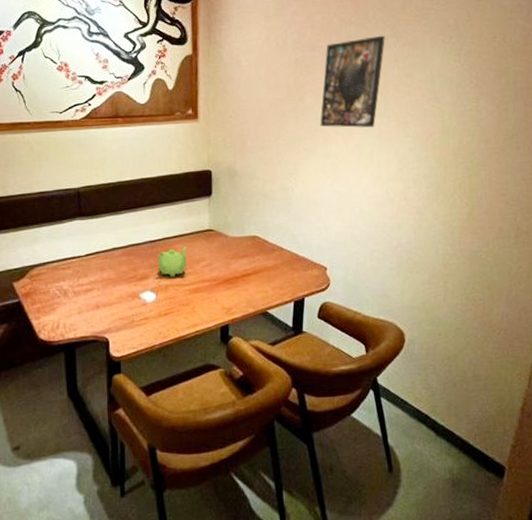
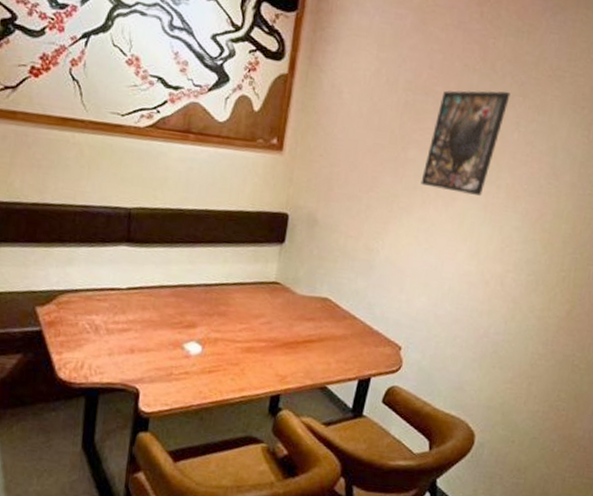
teapot: present [156,246,188,278] -> none [209,297,247,331]

